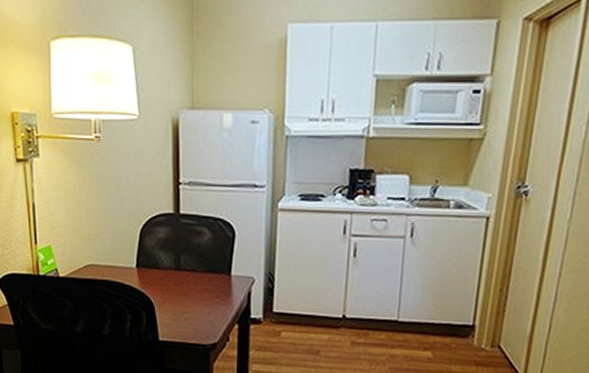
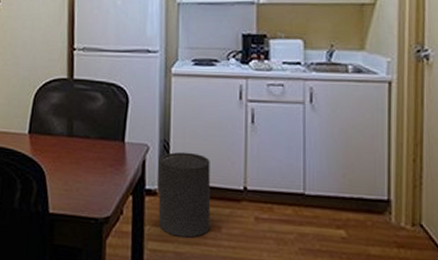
trash can: none [262,283,313,360] -> present [158,151,211,238]

